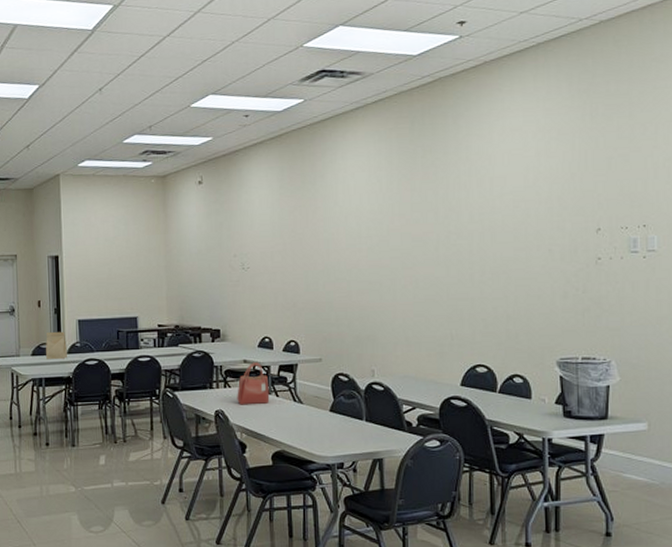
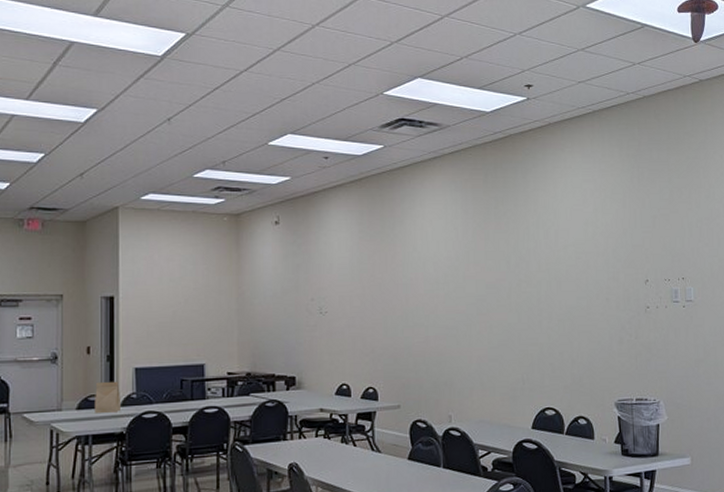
handbag: present [237,362,270,405] -> none [312,411,347,457]

